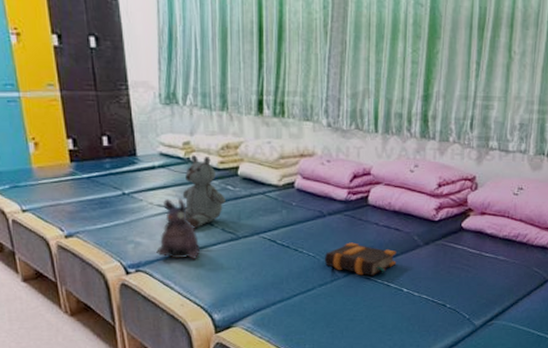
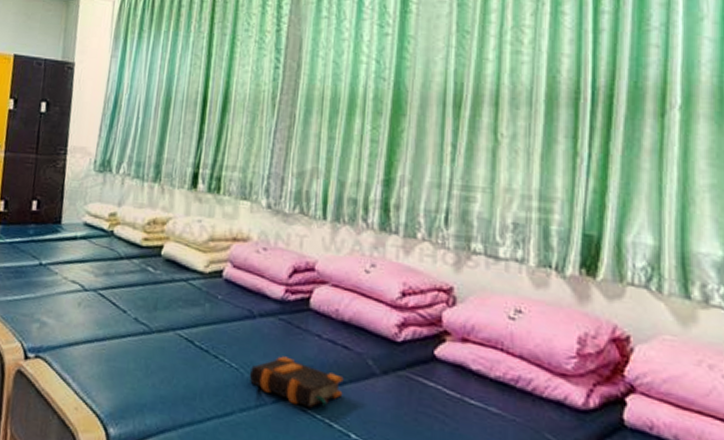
plush toy: present [156,198,200,259] -> none [60,275,108,352]
stuffed bear: present [182,155,226,229] -> none [97,228,144,314]

